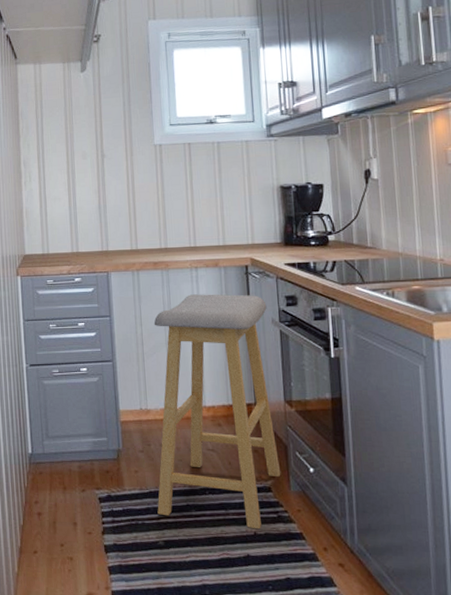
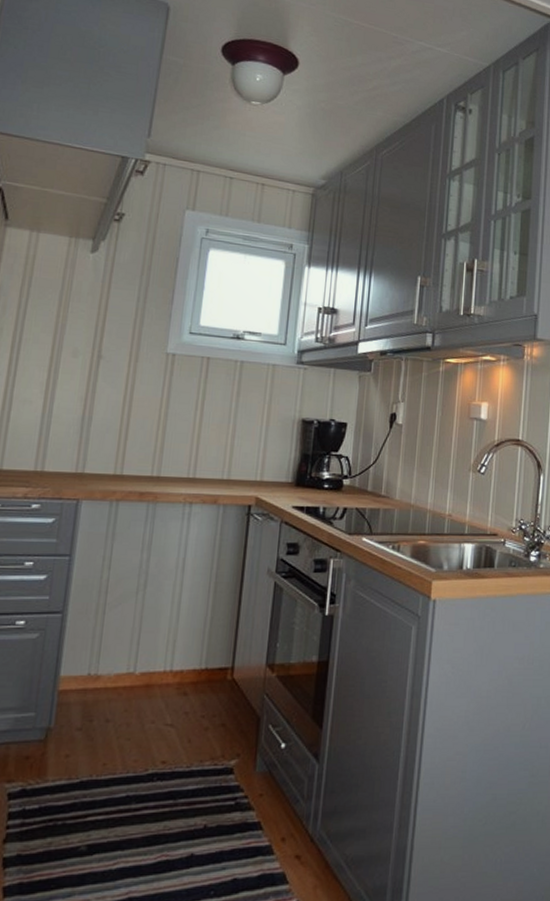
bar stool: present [154,294,281,530] -> none [85,534,265,822]

